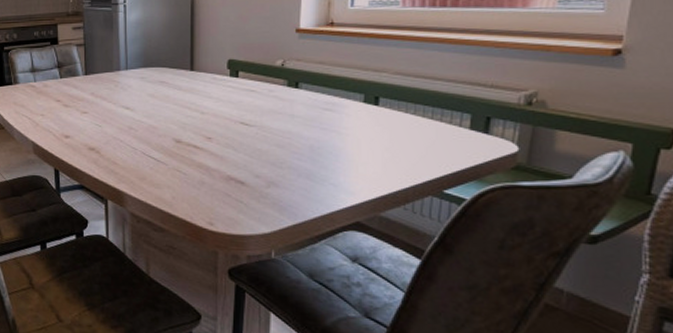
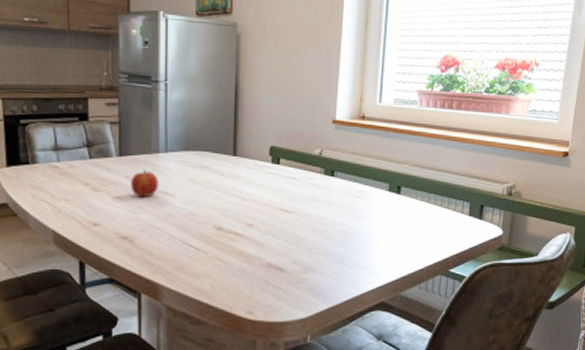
fruit: none [96,87,121,112] -> present [131,170,159,198]

